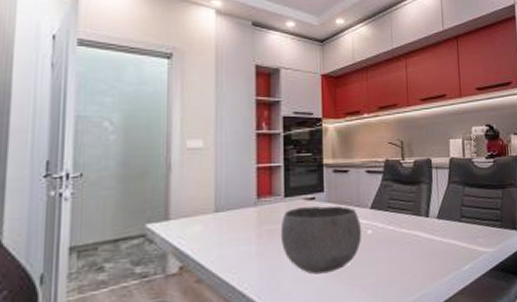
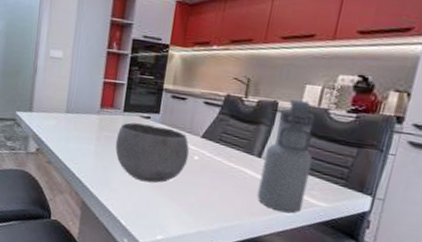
water bottle: none [431,154,474,269] -> present [257,100,315,214]

